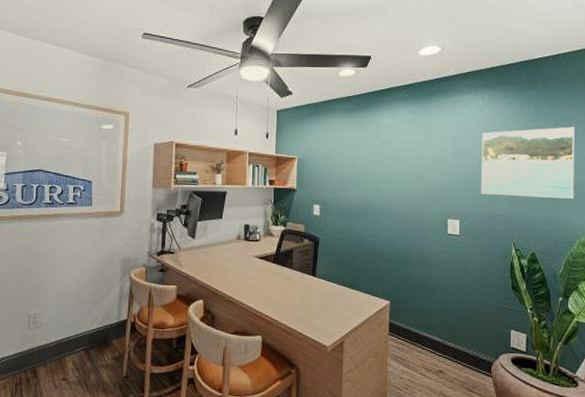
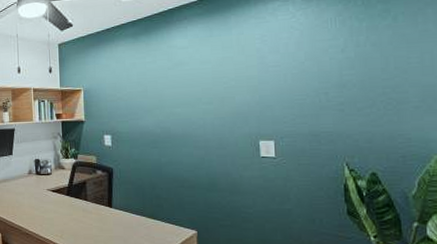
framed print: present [481,126,575,199] -> none [296,21,427,110]

